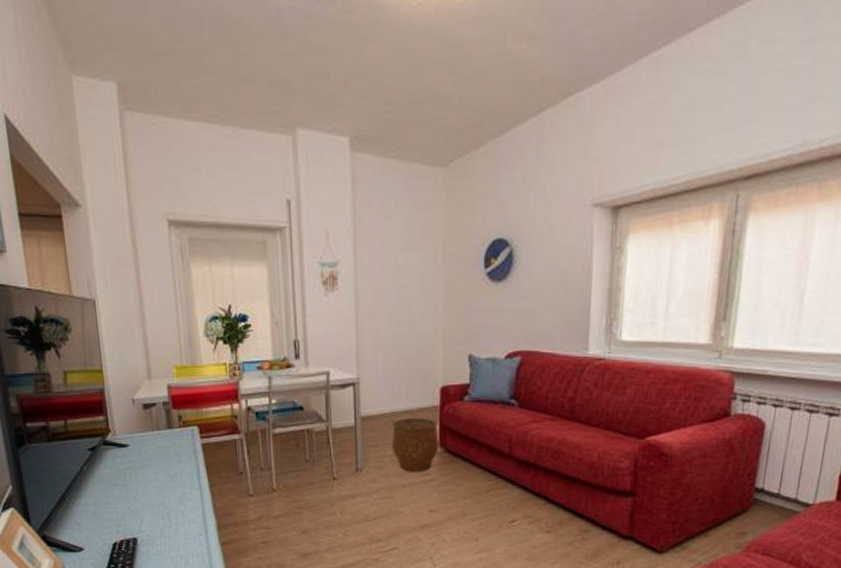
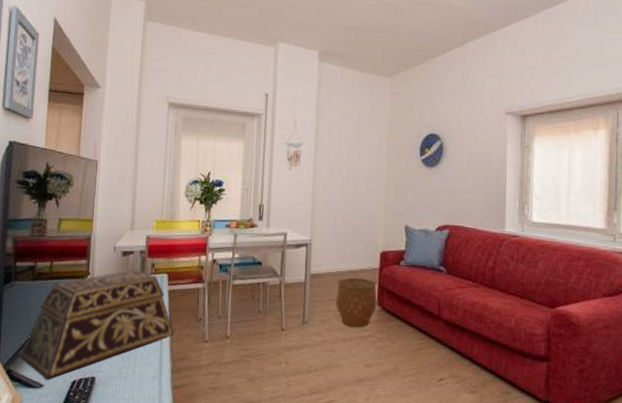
decorative box: none [52,423,215,543] -> present [20,269,174,380]

